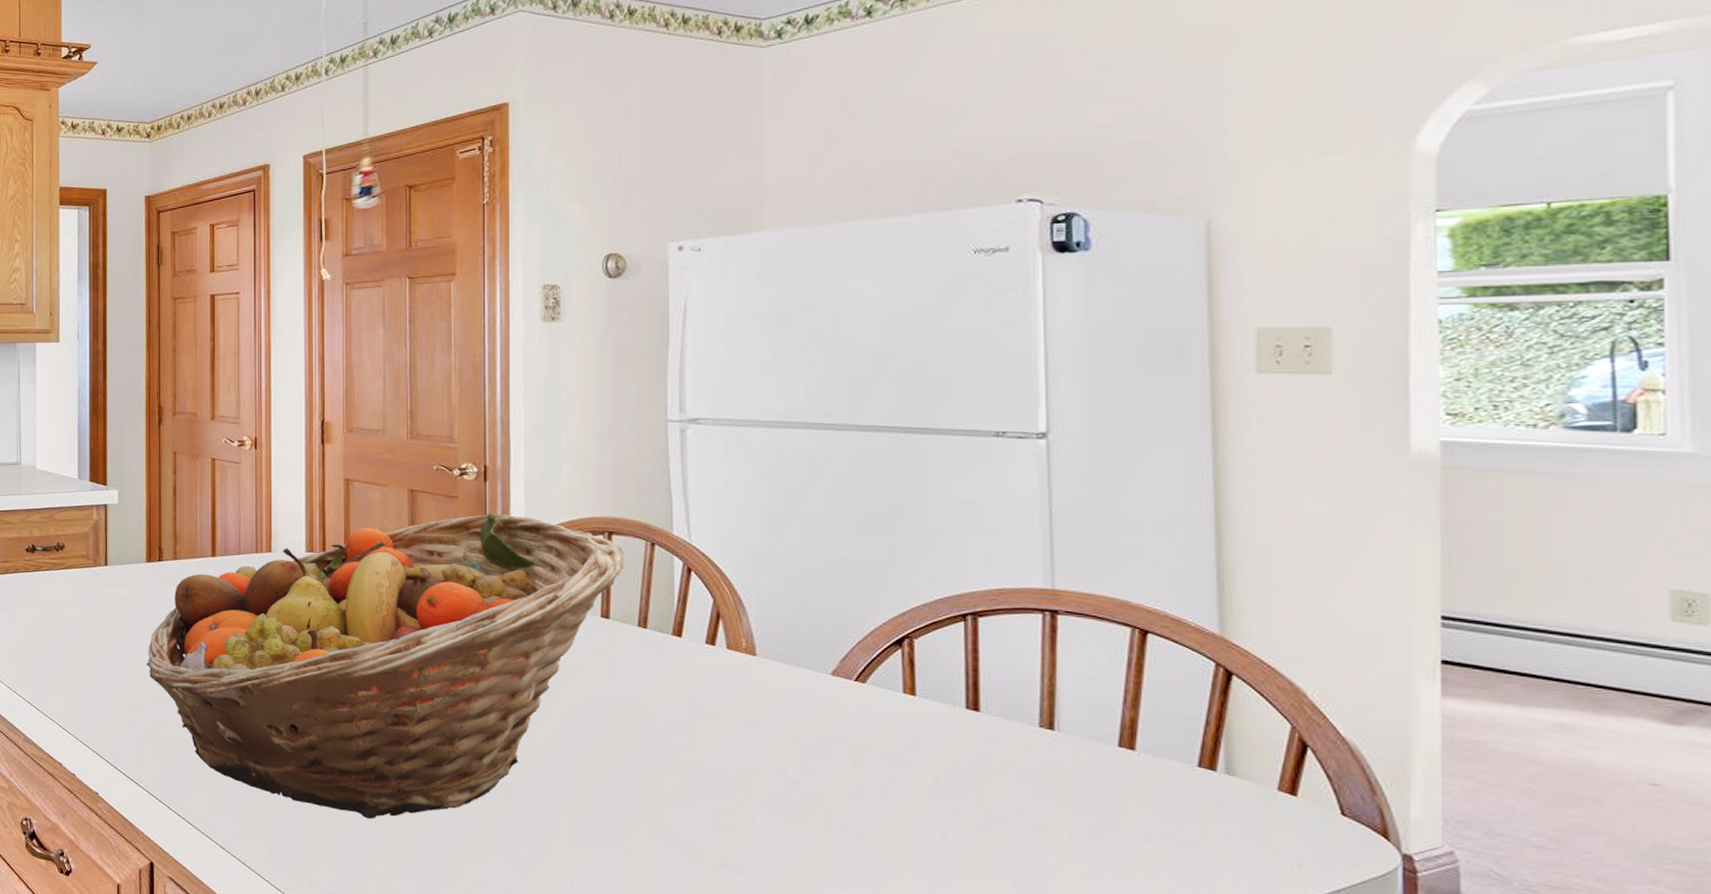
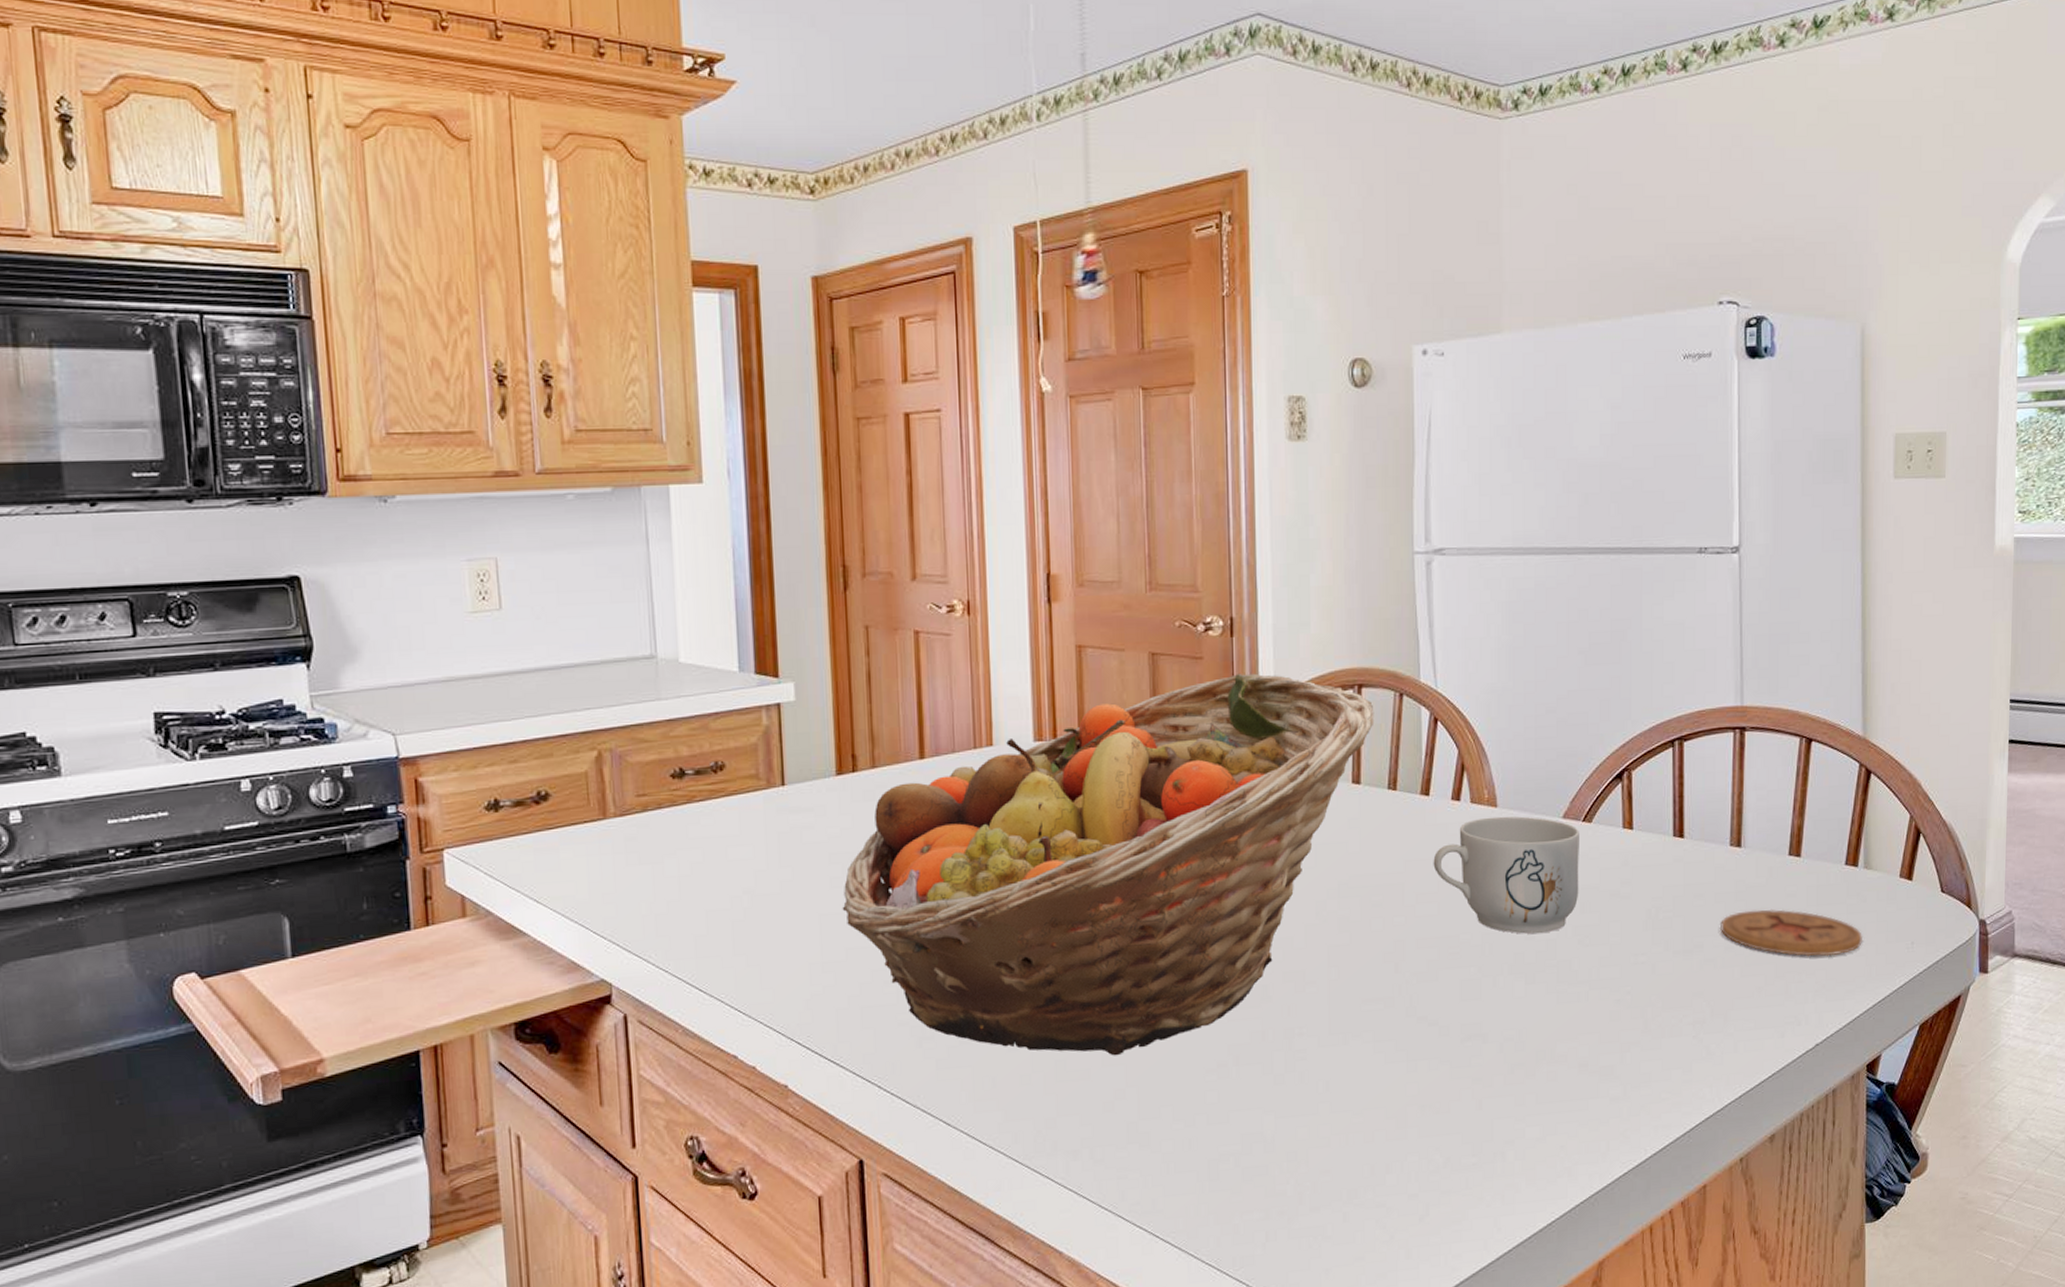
mug: none [685,664,851,782] -> present [1433,816,1579,934]
coaster: none [1028,795,1226,861] -> present [1720,909,1864,957]

